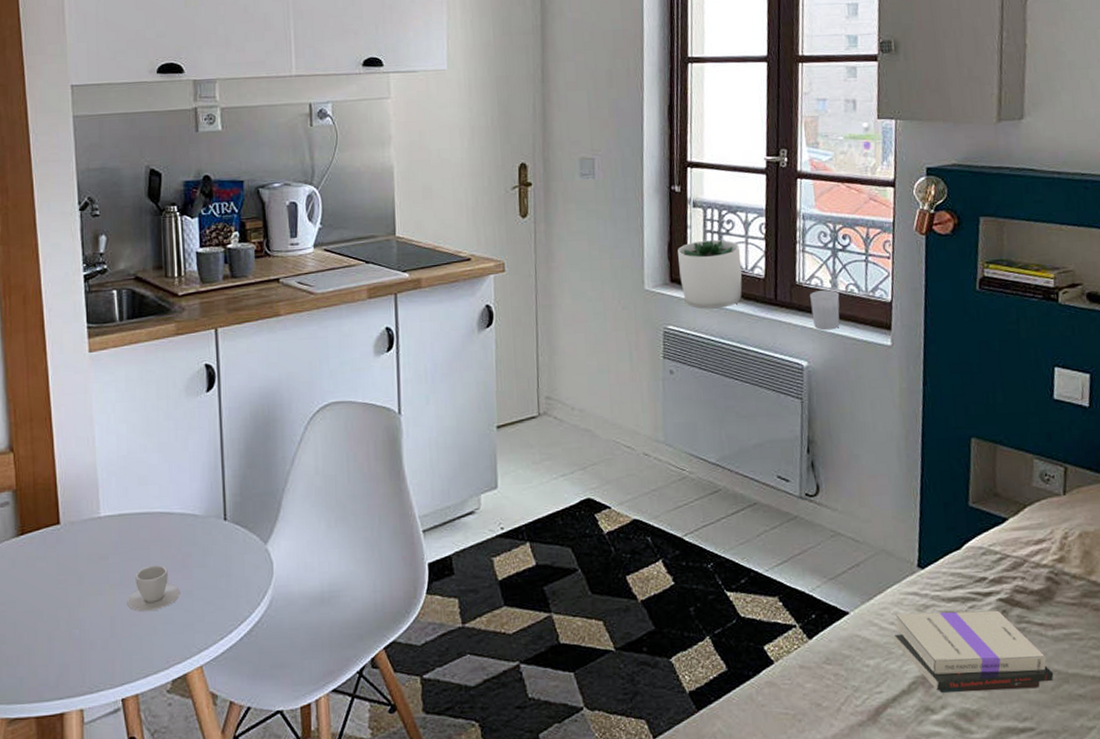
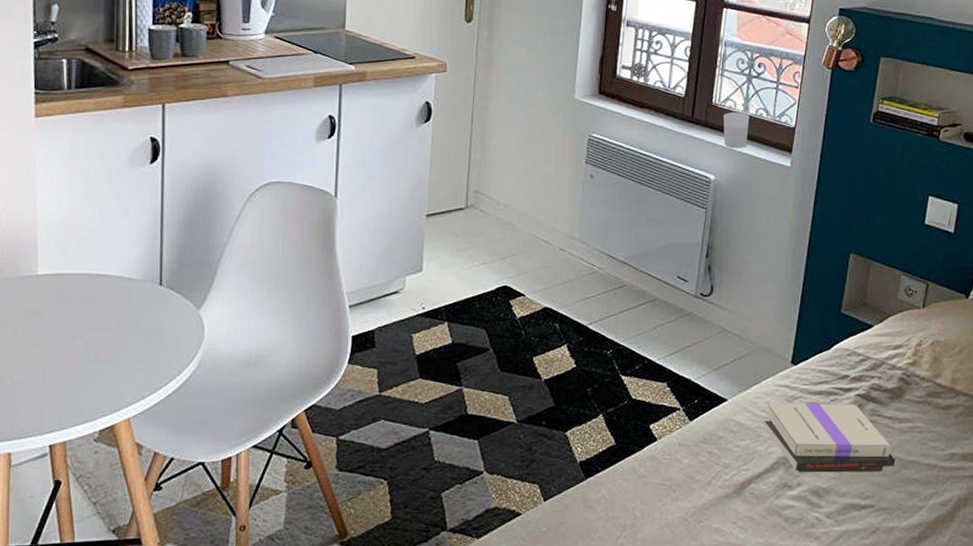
teacup: present [127,565,180,612] -> none [59,323,113,366]
planter: present [678,239,742,309] -> none [608,57,665,122]

